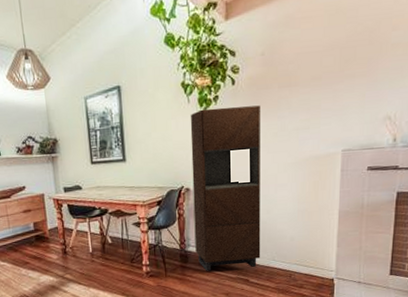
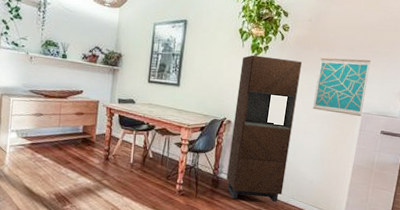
wall art: none [281,85,344,158] -> present [313,57,371,116]

